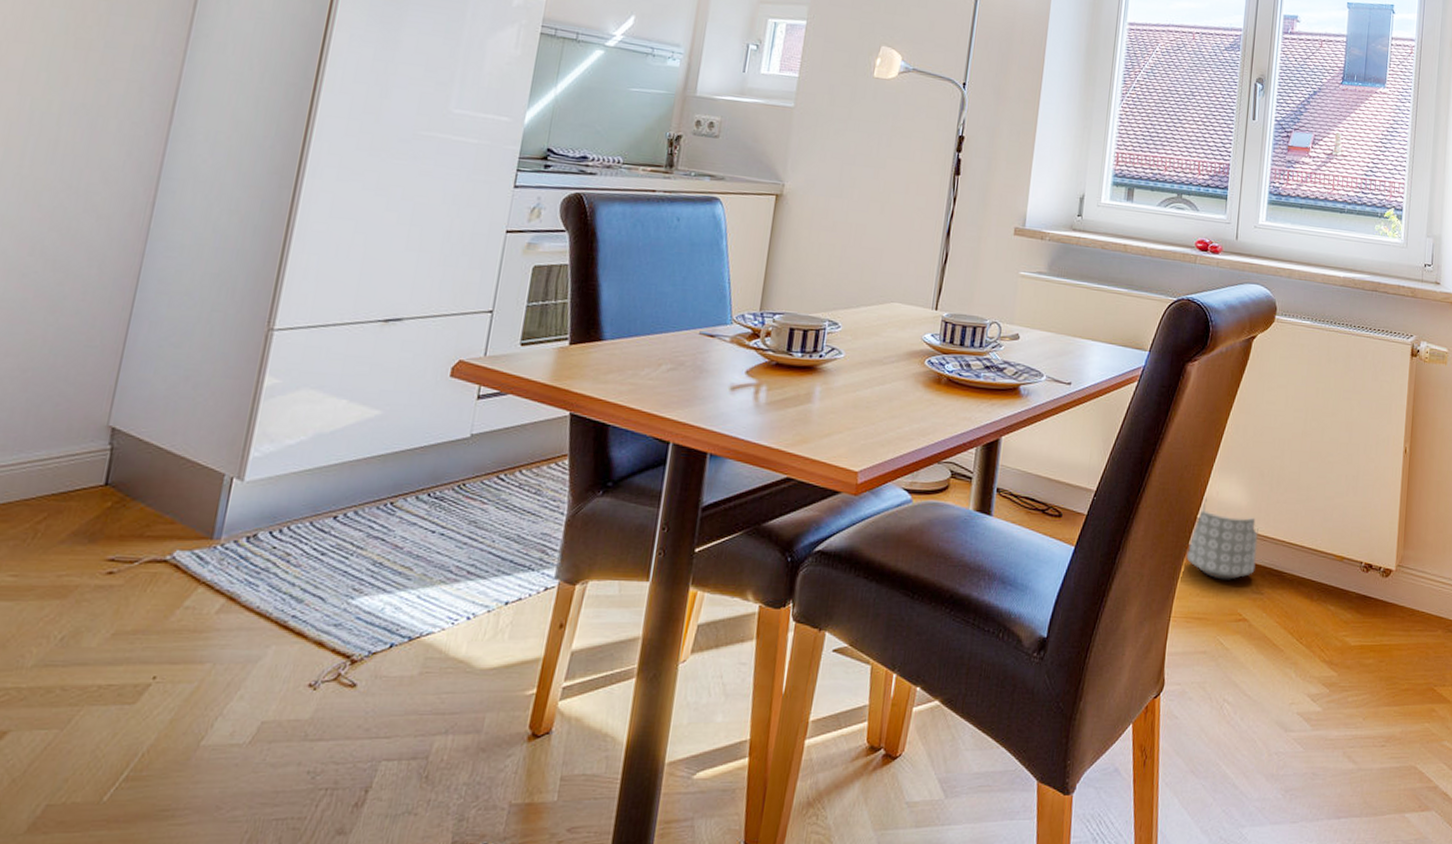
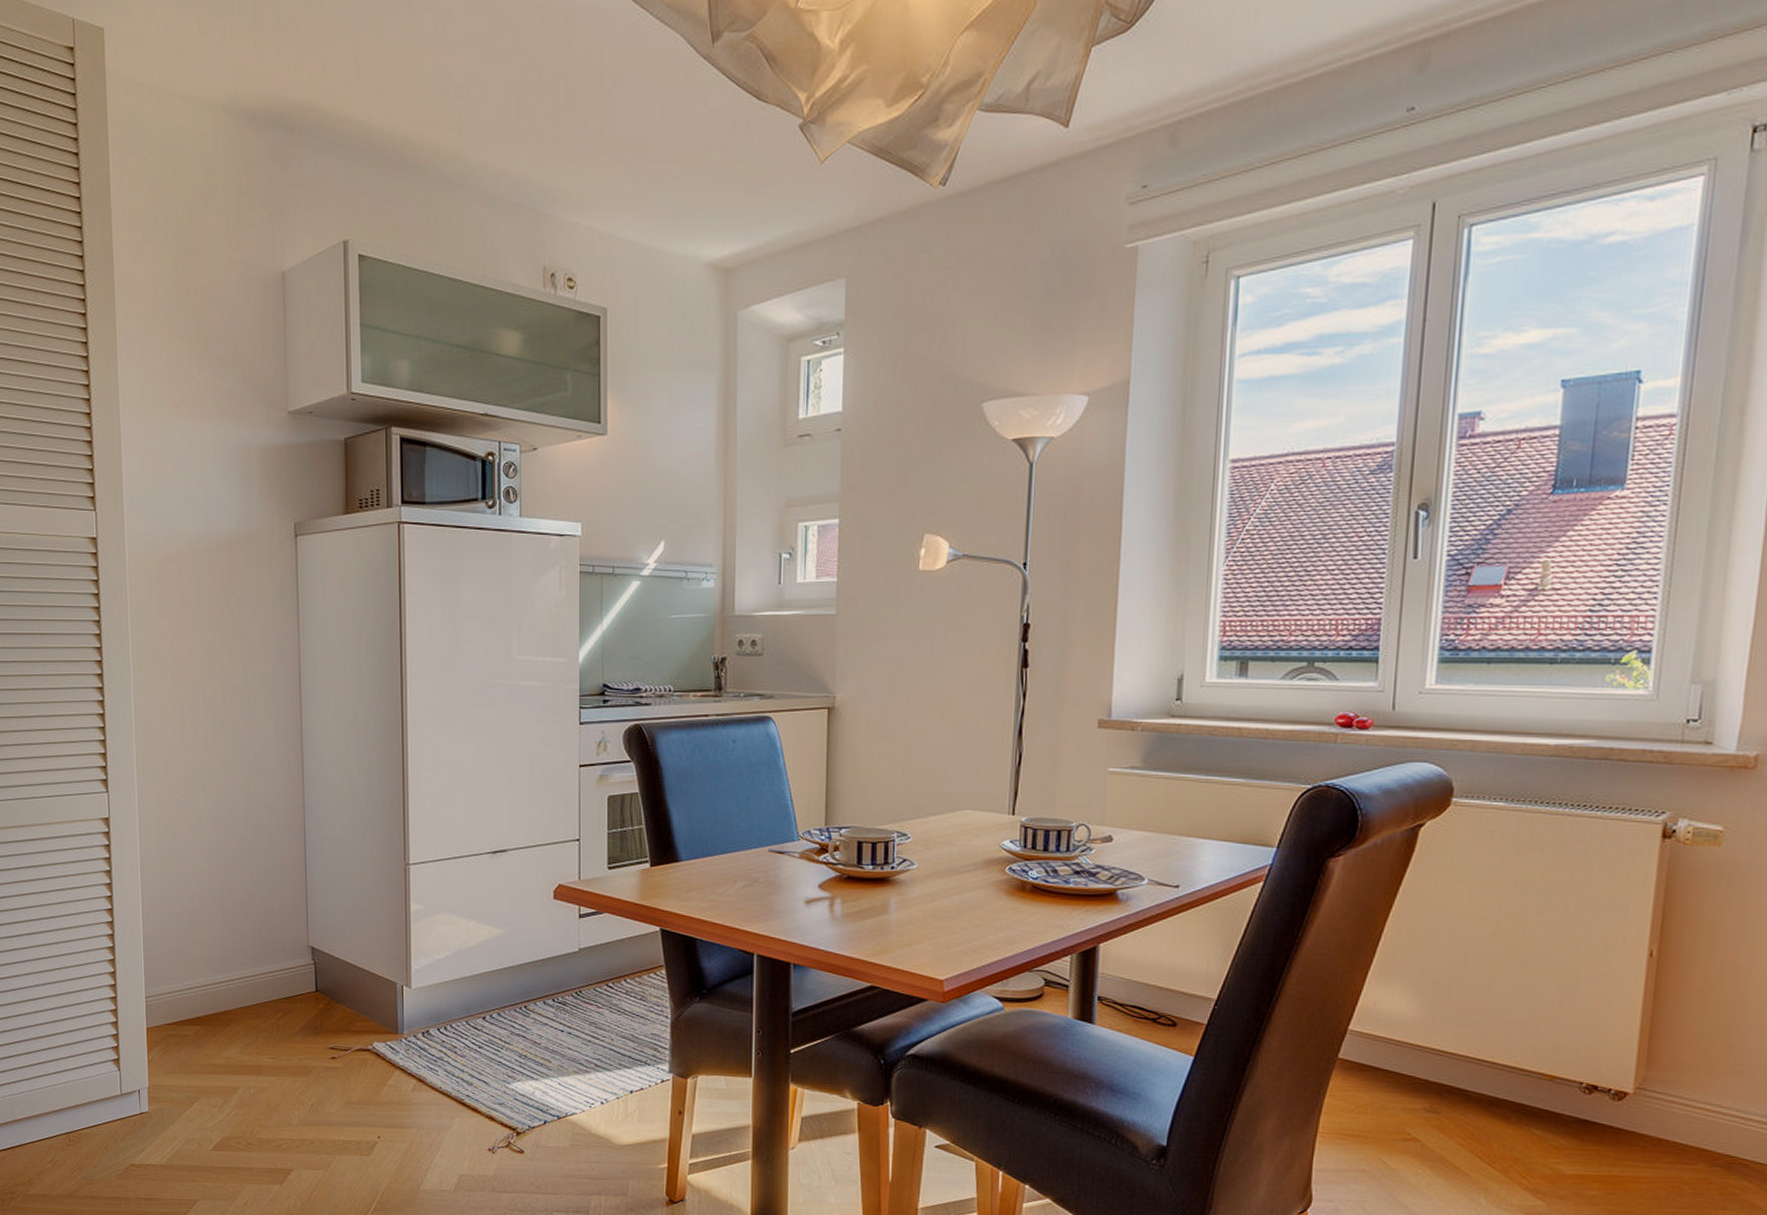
planter: present [1186,496,1259,580] -> none [1335,1006,1432,1097]

